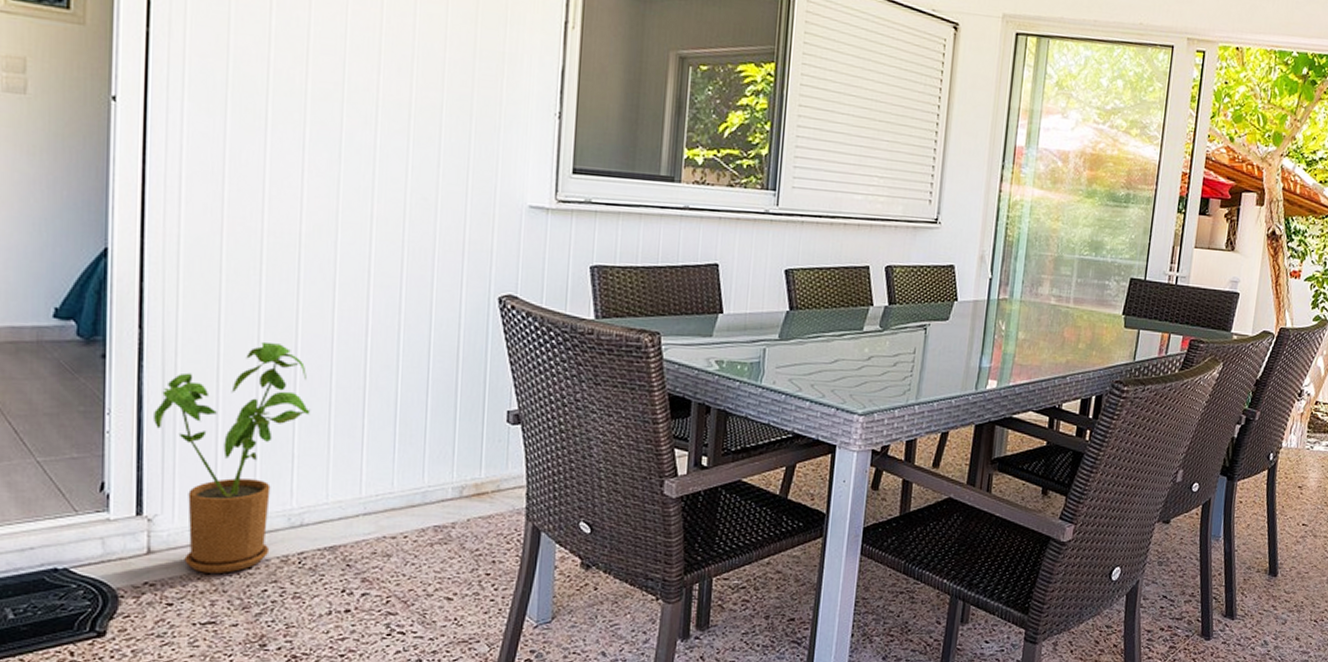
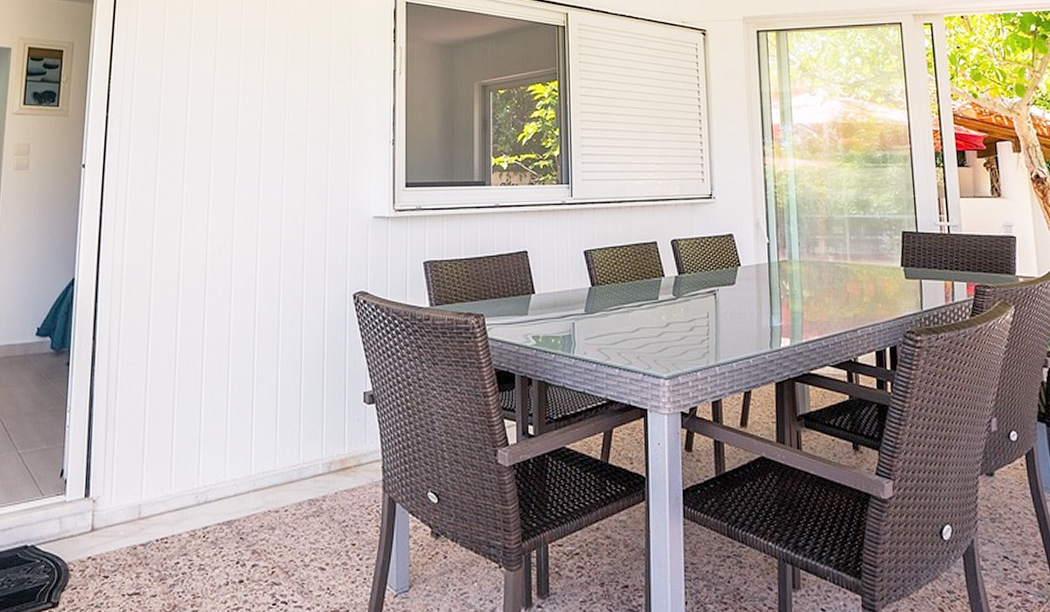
house plant: present [154,341,311,573] -> none [100,344,213,548]

